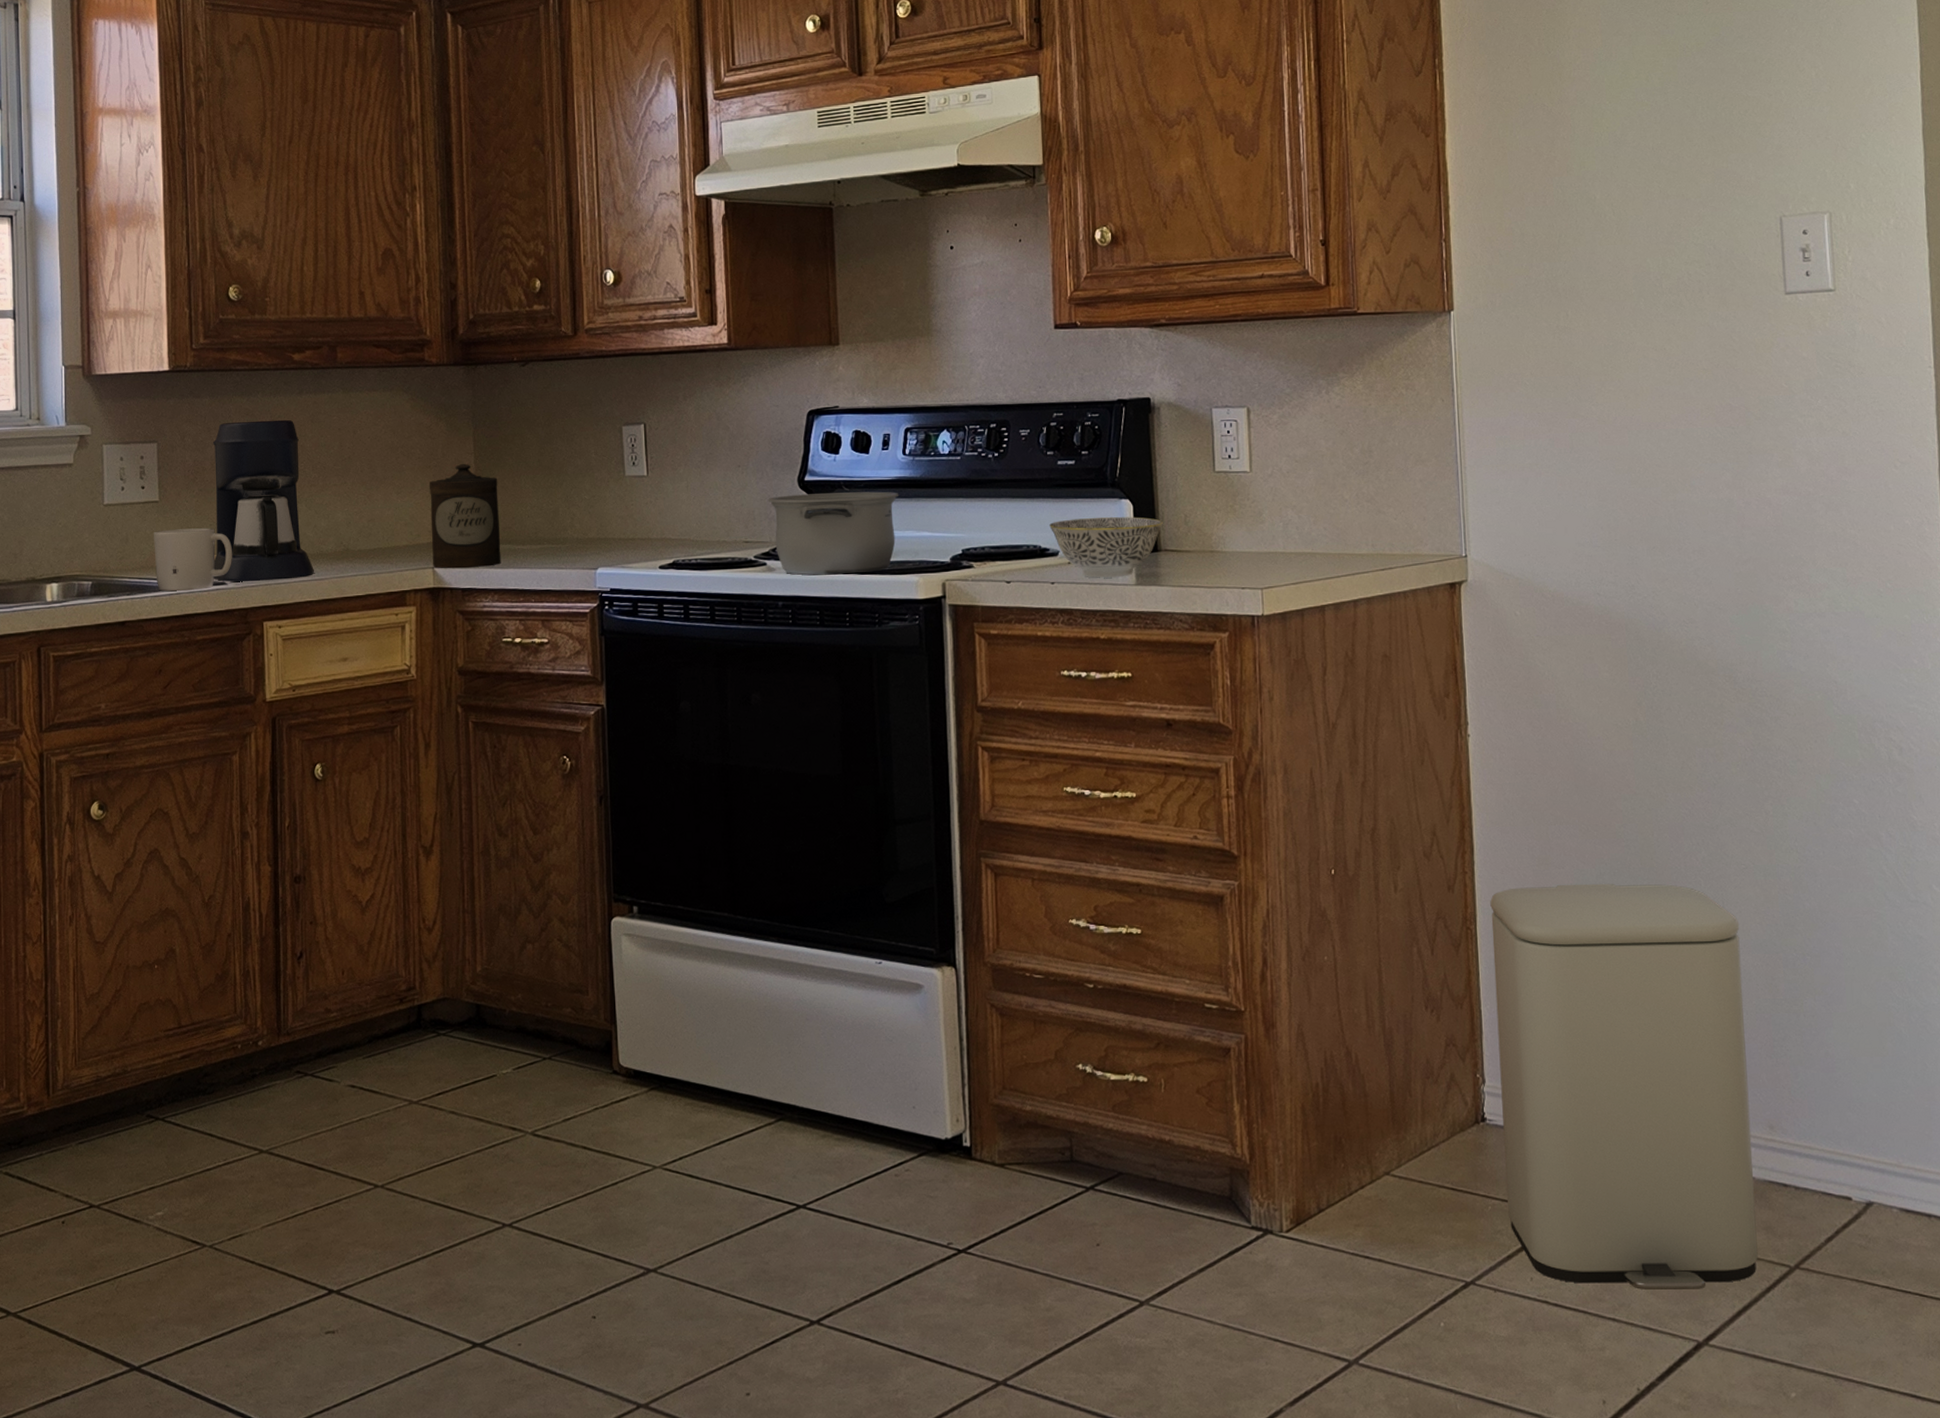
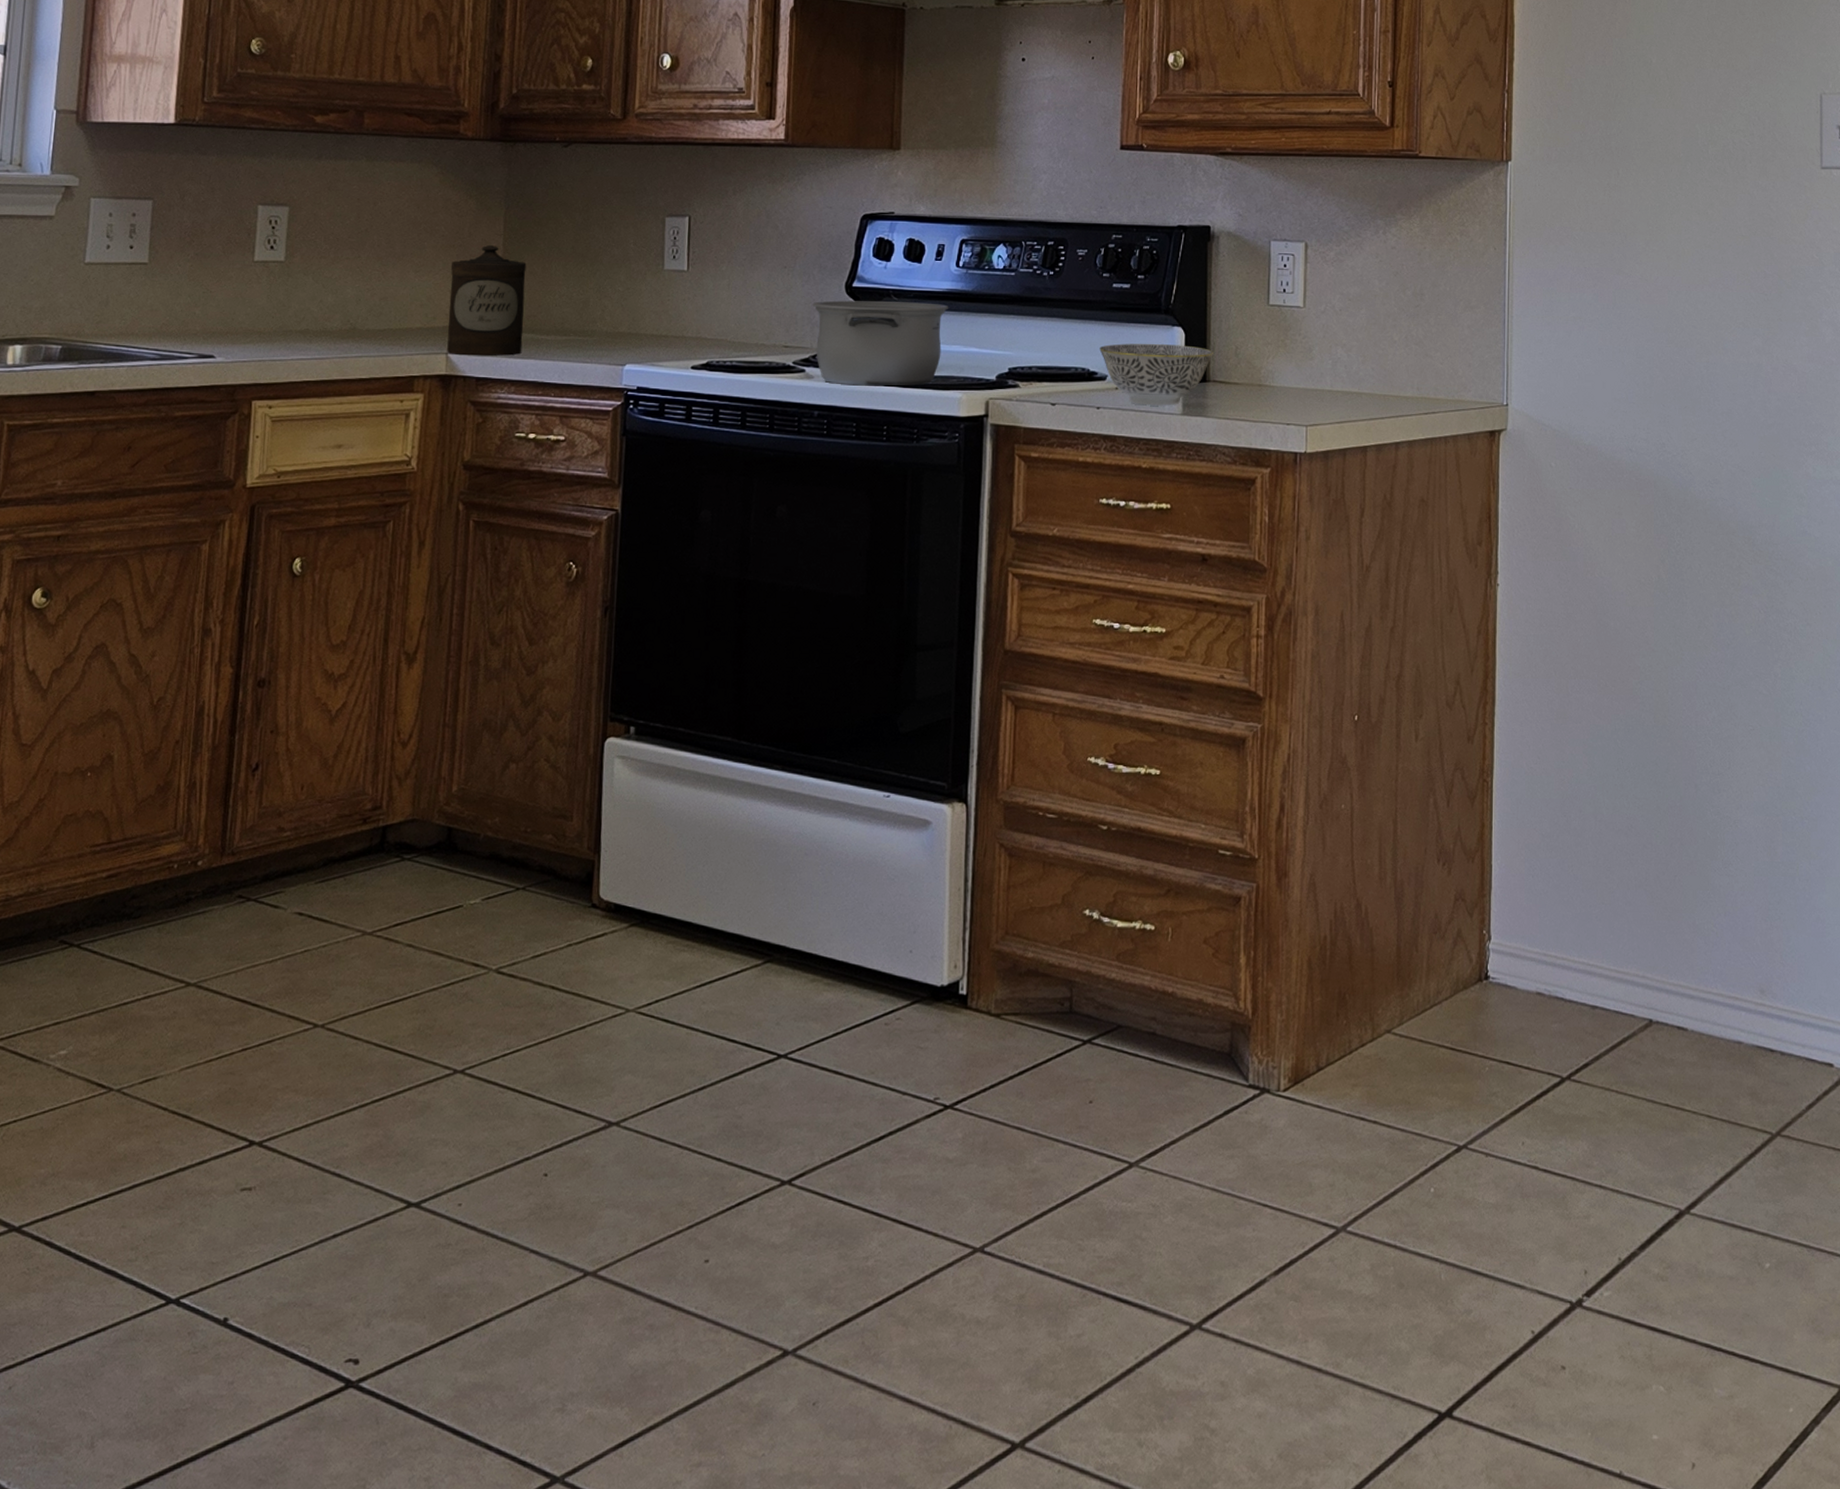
mug: present [153,528,233,592] -> none [135,294,226,363]
coffee maker: present [213,419,314,583] -> none [201,183,315,357]
pedal bin: present [1490,883,1758,1291] -> none [1504,739,1744,1157]

